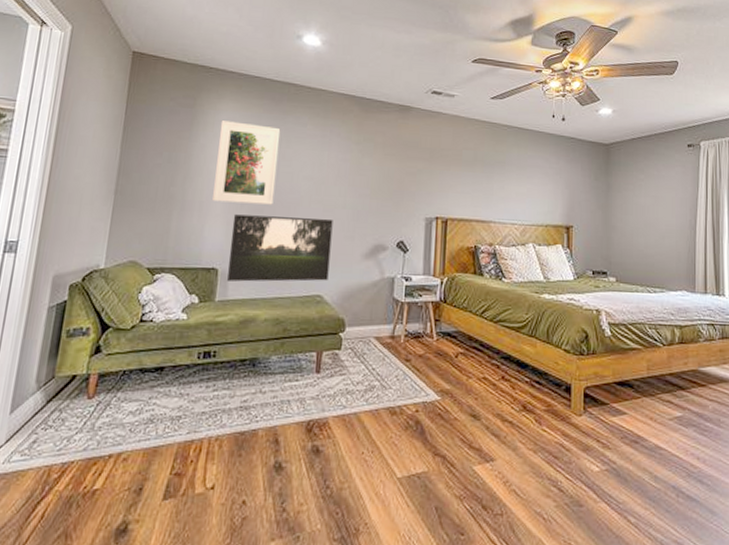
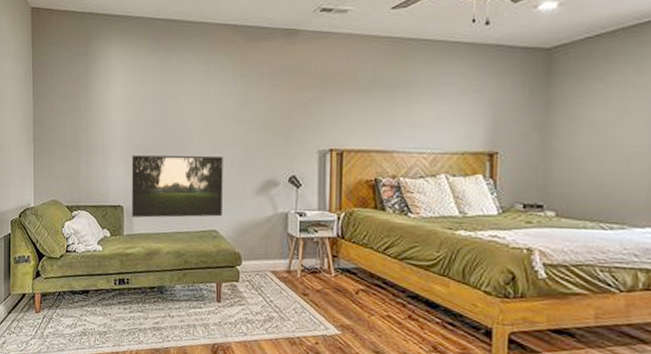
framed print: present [212,120,281,205] -> none [111,65,167,145]

